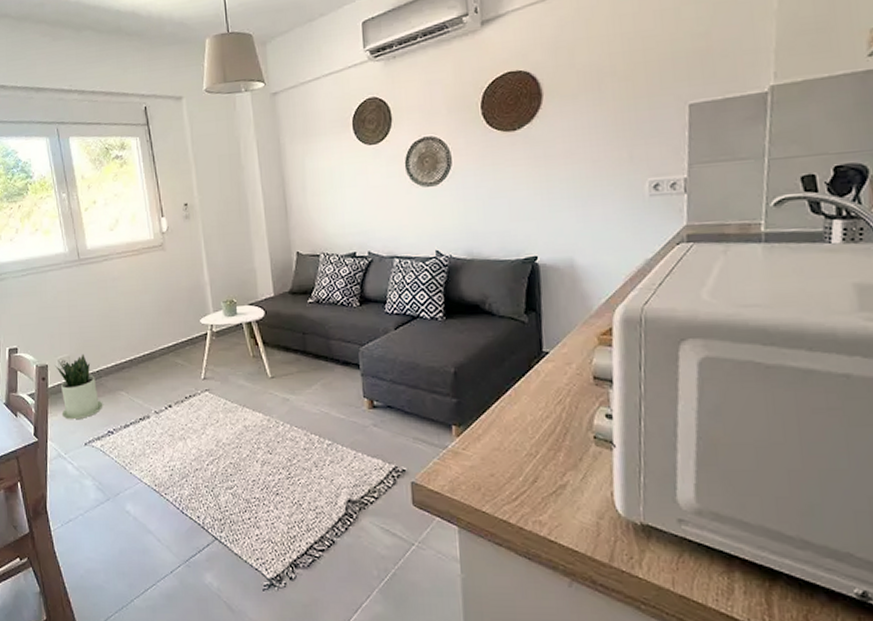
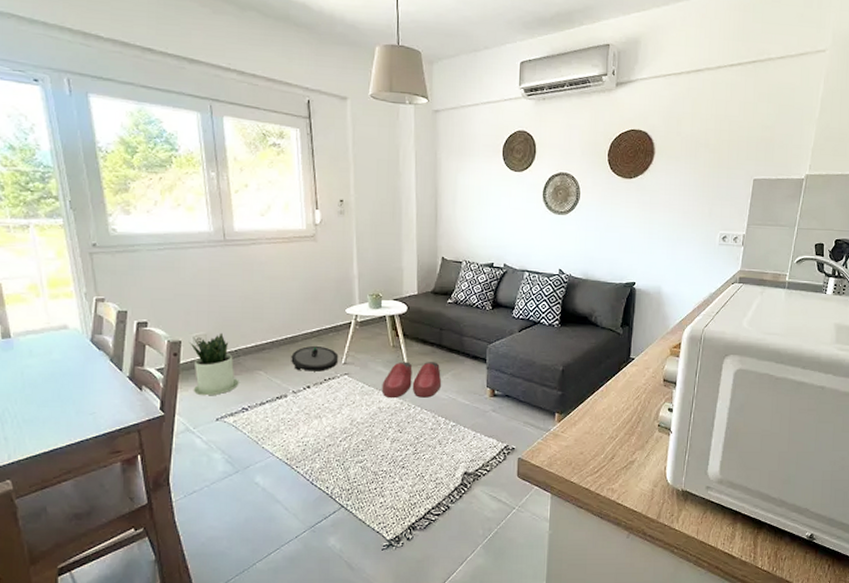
robot vacuum: none [150,362,198,389] -> present [291,346,339,372]
slippers: none [245,371,310,414] -> present [382,361,441,398]

